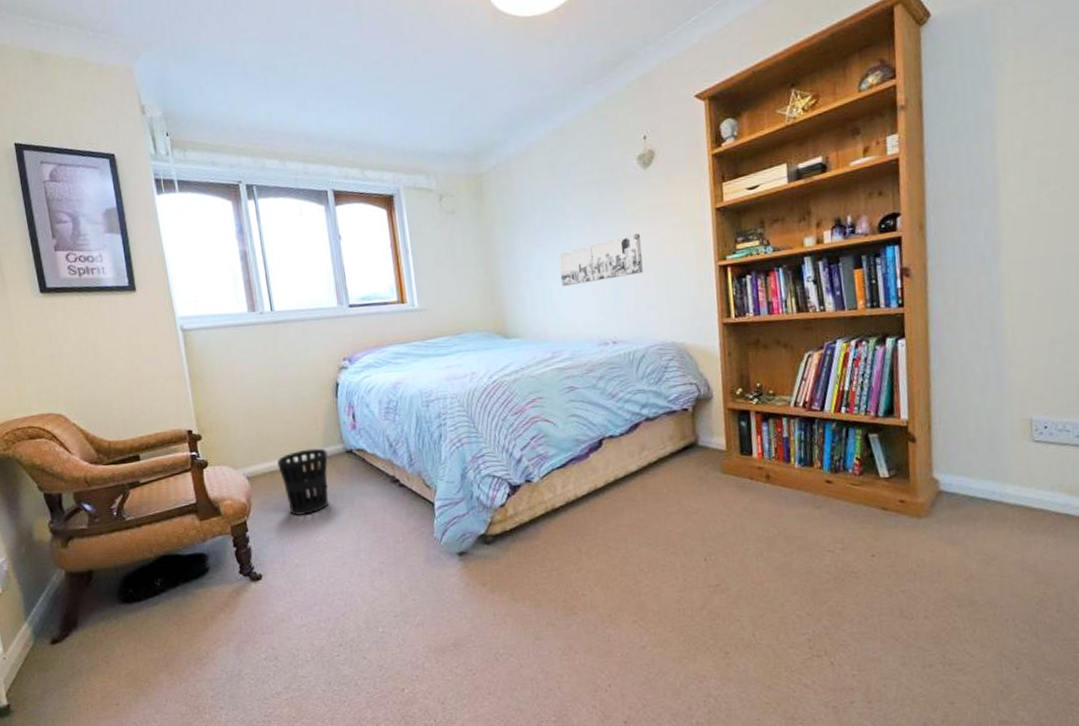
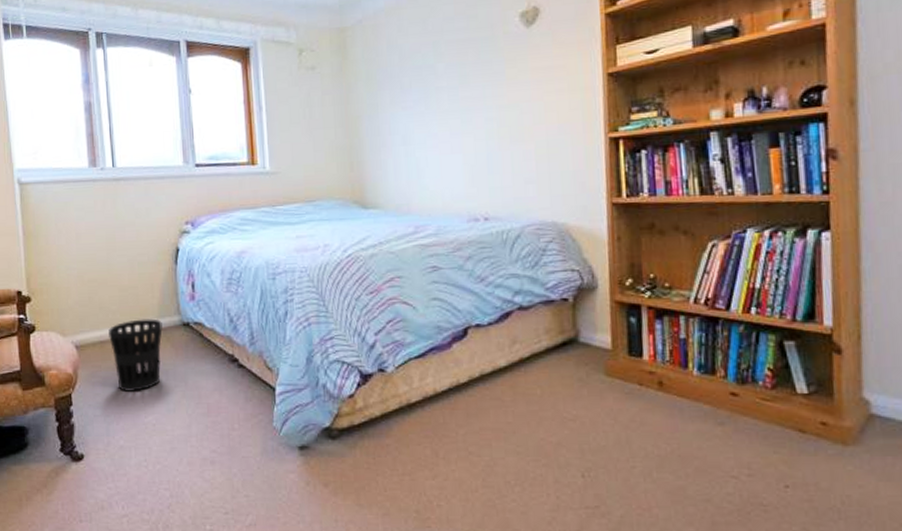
wall art: present [558,234,643,287] -> none [427,99,522,154]

